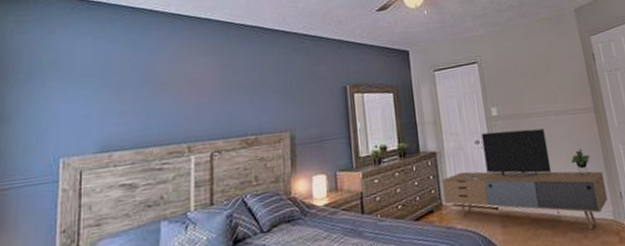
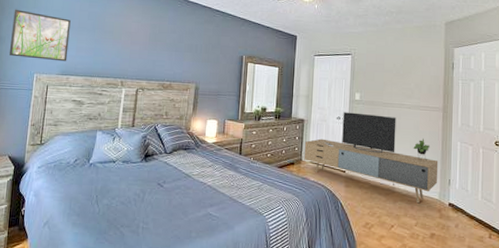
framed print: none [18,73,108,140] -> present [9,9,71,62]

